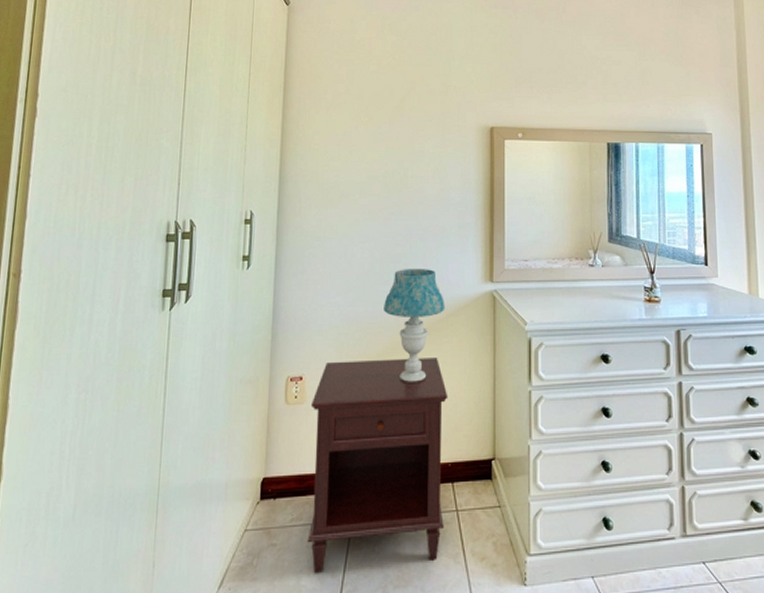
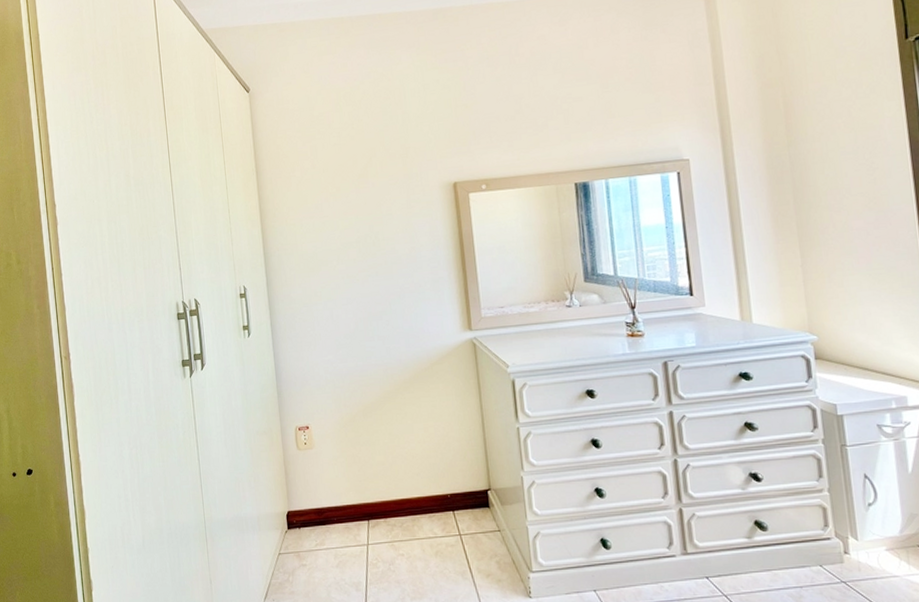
nightstand: present [307,358,448,574] -> none [319,403,450,588]
table lamp: present [384,268,446,383] -> none [371,323,429,427]

